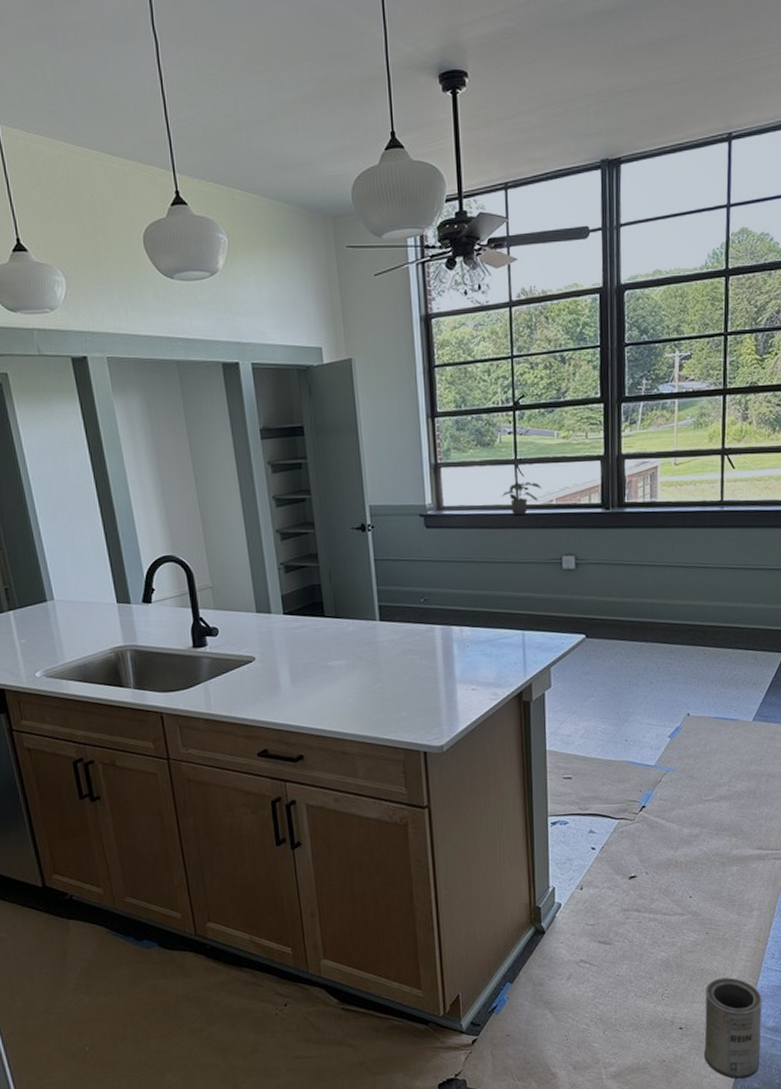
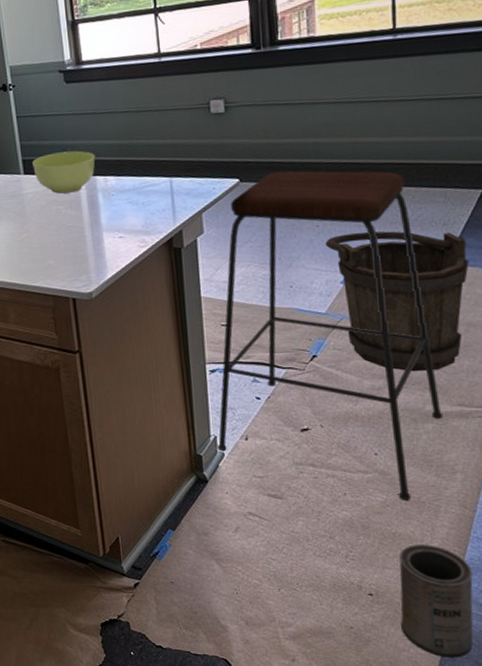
bowl: none [389,599,452,643] -> present [32,150,96,194]
potted plant: present [502,481,542,516] -> none [142,29,185,64]
bar stool: none [555,629,745,939] -> present [217,171,443,501]
bucket: none [657,689,771,819] -> present [325,231,469,372]

